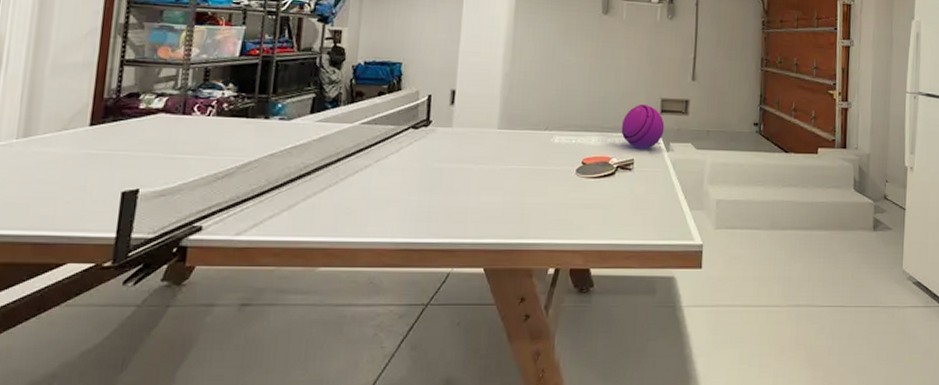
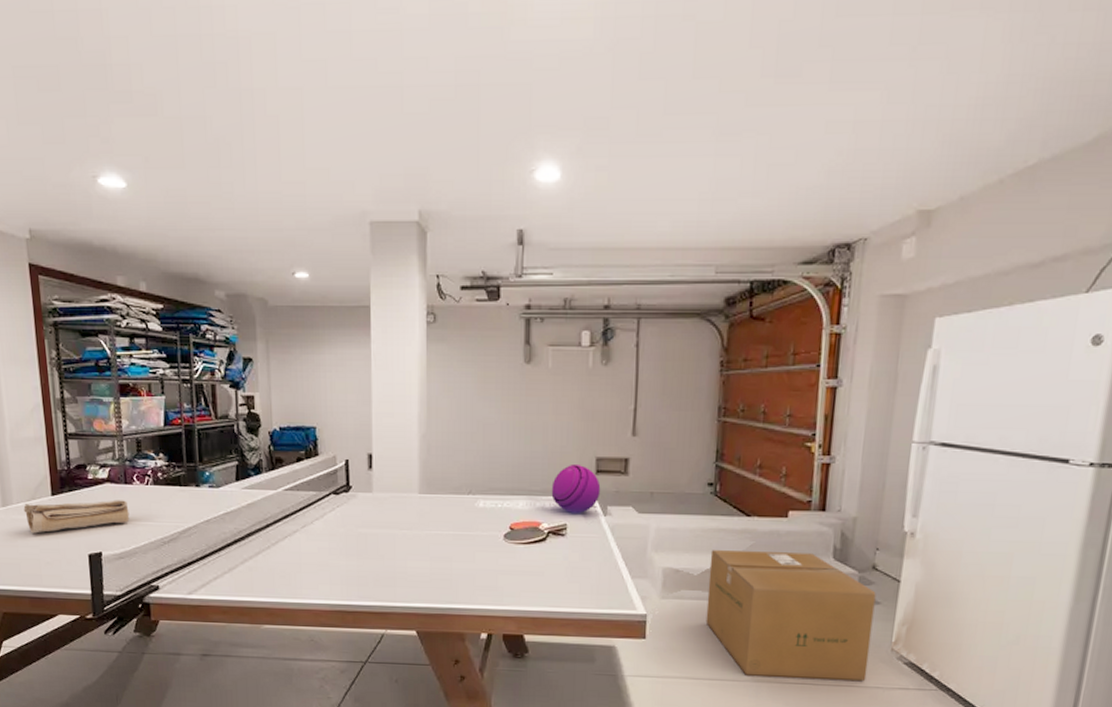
towel: none [49,131,182,168] -> present [23,500,130,534]
box: none [753,183,888,301] -> present [705,550,876,681]

